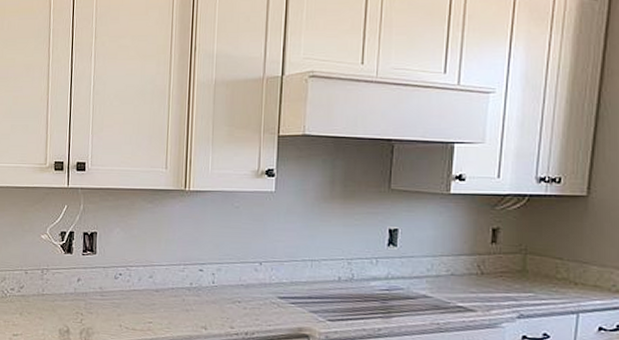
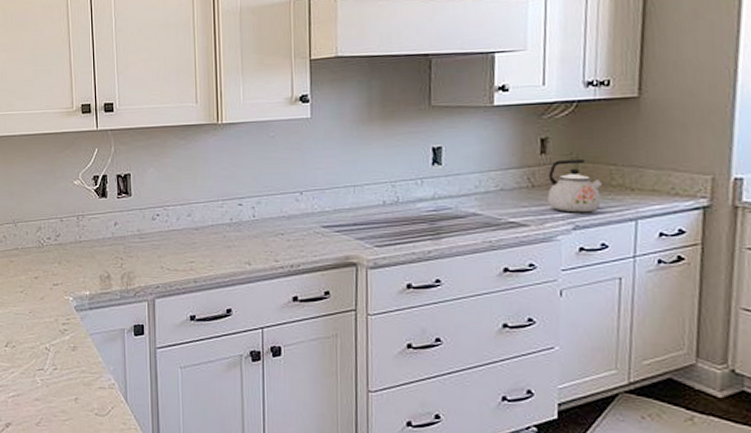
kettle: none [496,251,549,303] -> present [548,160,603,213]

